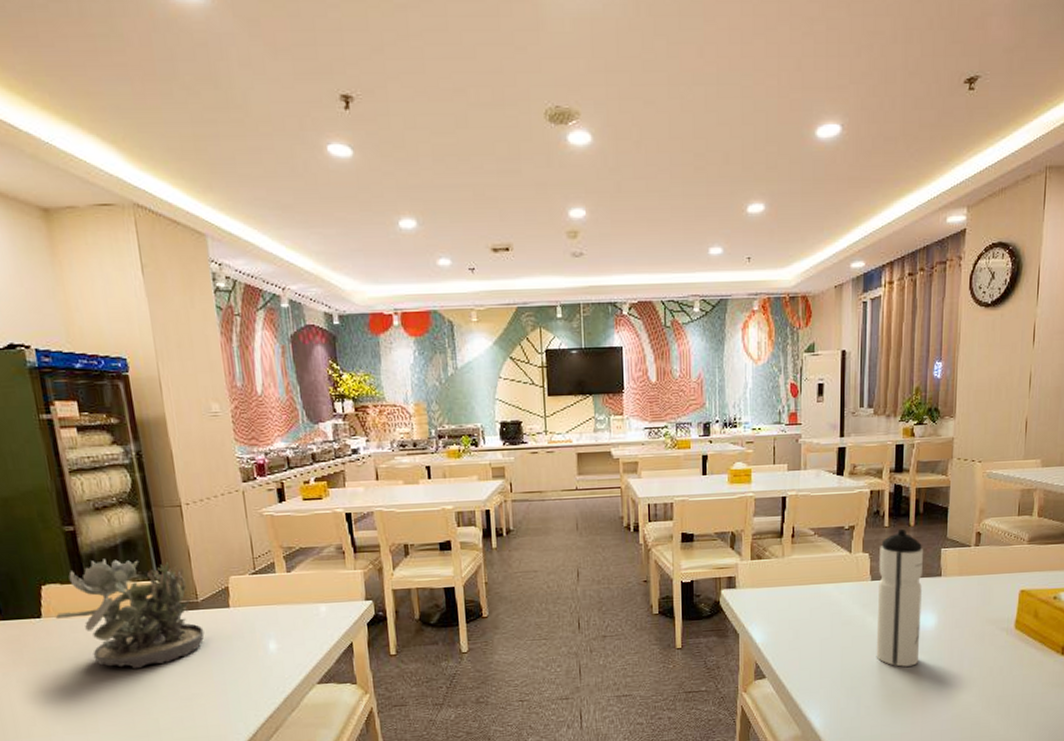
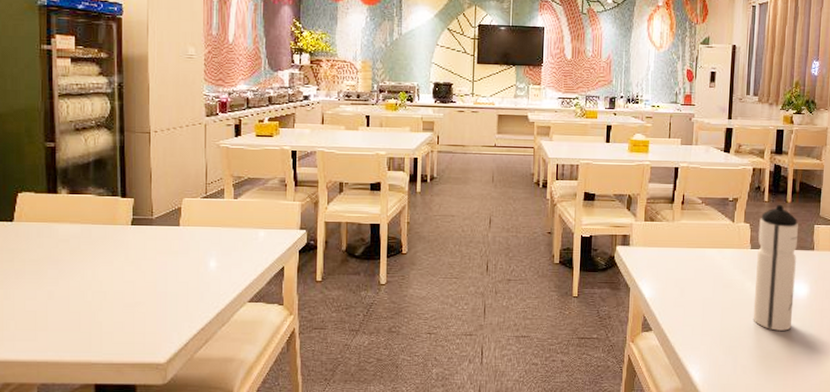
succulent plant: present [55,559,205,669] -> none [25,173,154,275]

